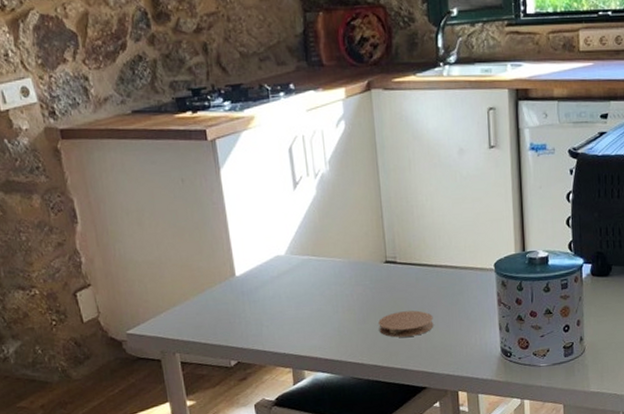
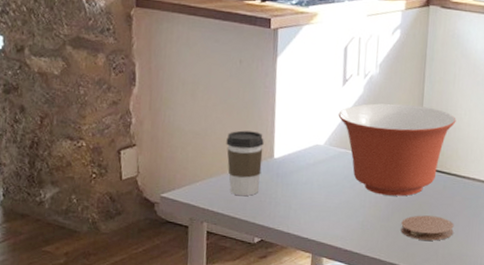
coffee cup: none [183,251,226,320] -> present [226,130,264,196]
mixing bowl: none [294,198,419,297] -> present [338,103,456,196]

